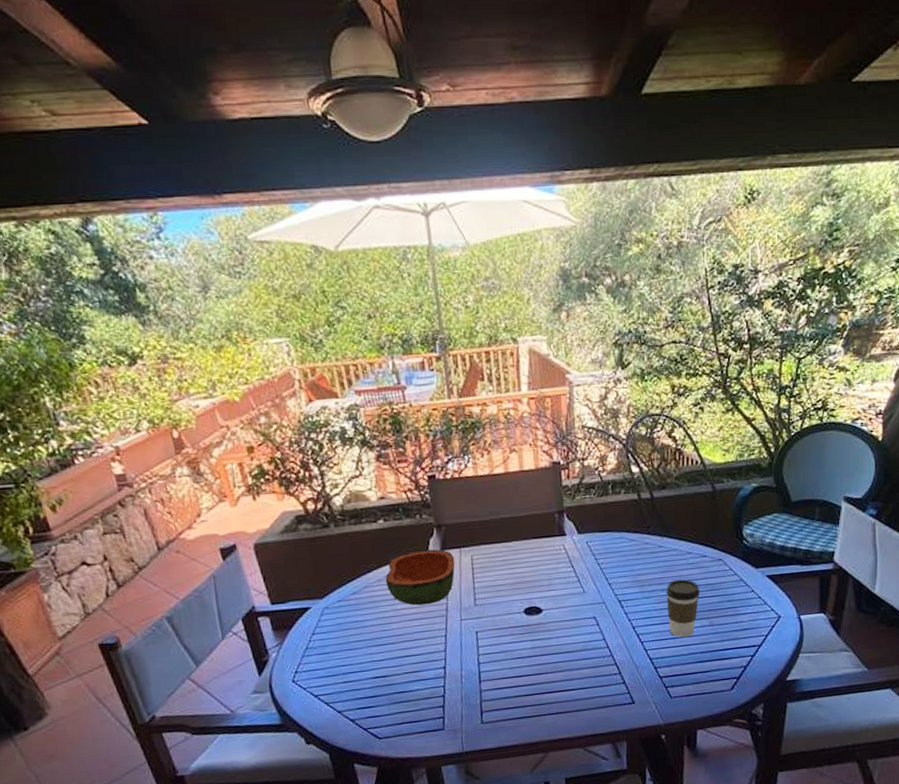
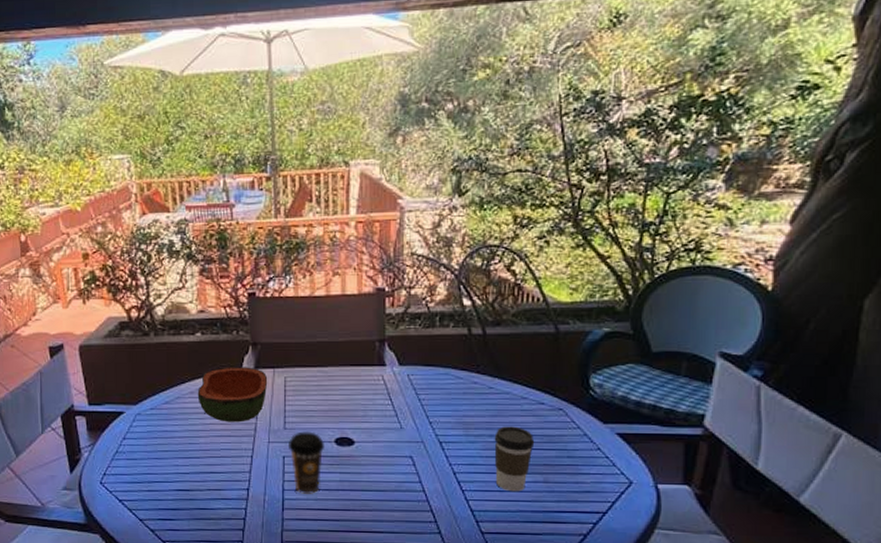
coffee cup: none [480,605,514,665] -> present [289,431,324,494]

